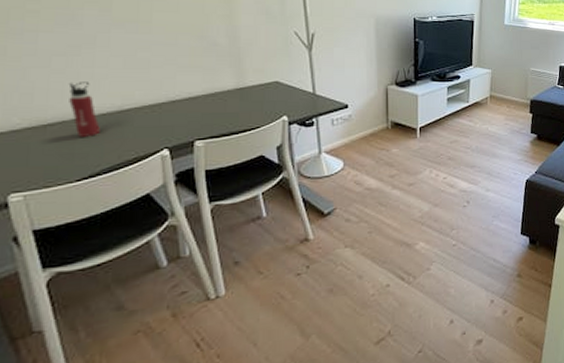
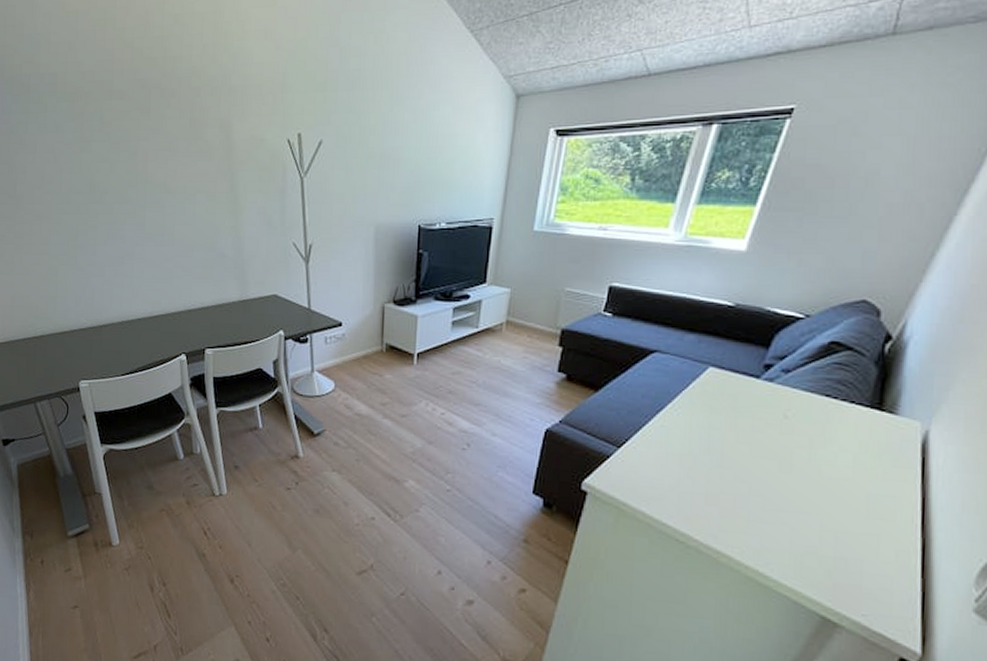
water bottle: present [68,82,100,137] -> none [116,289,137,338]

